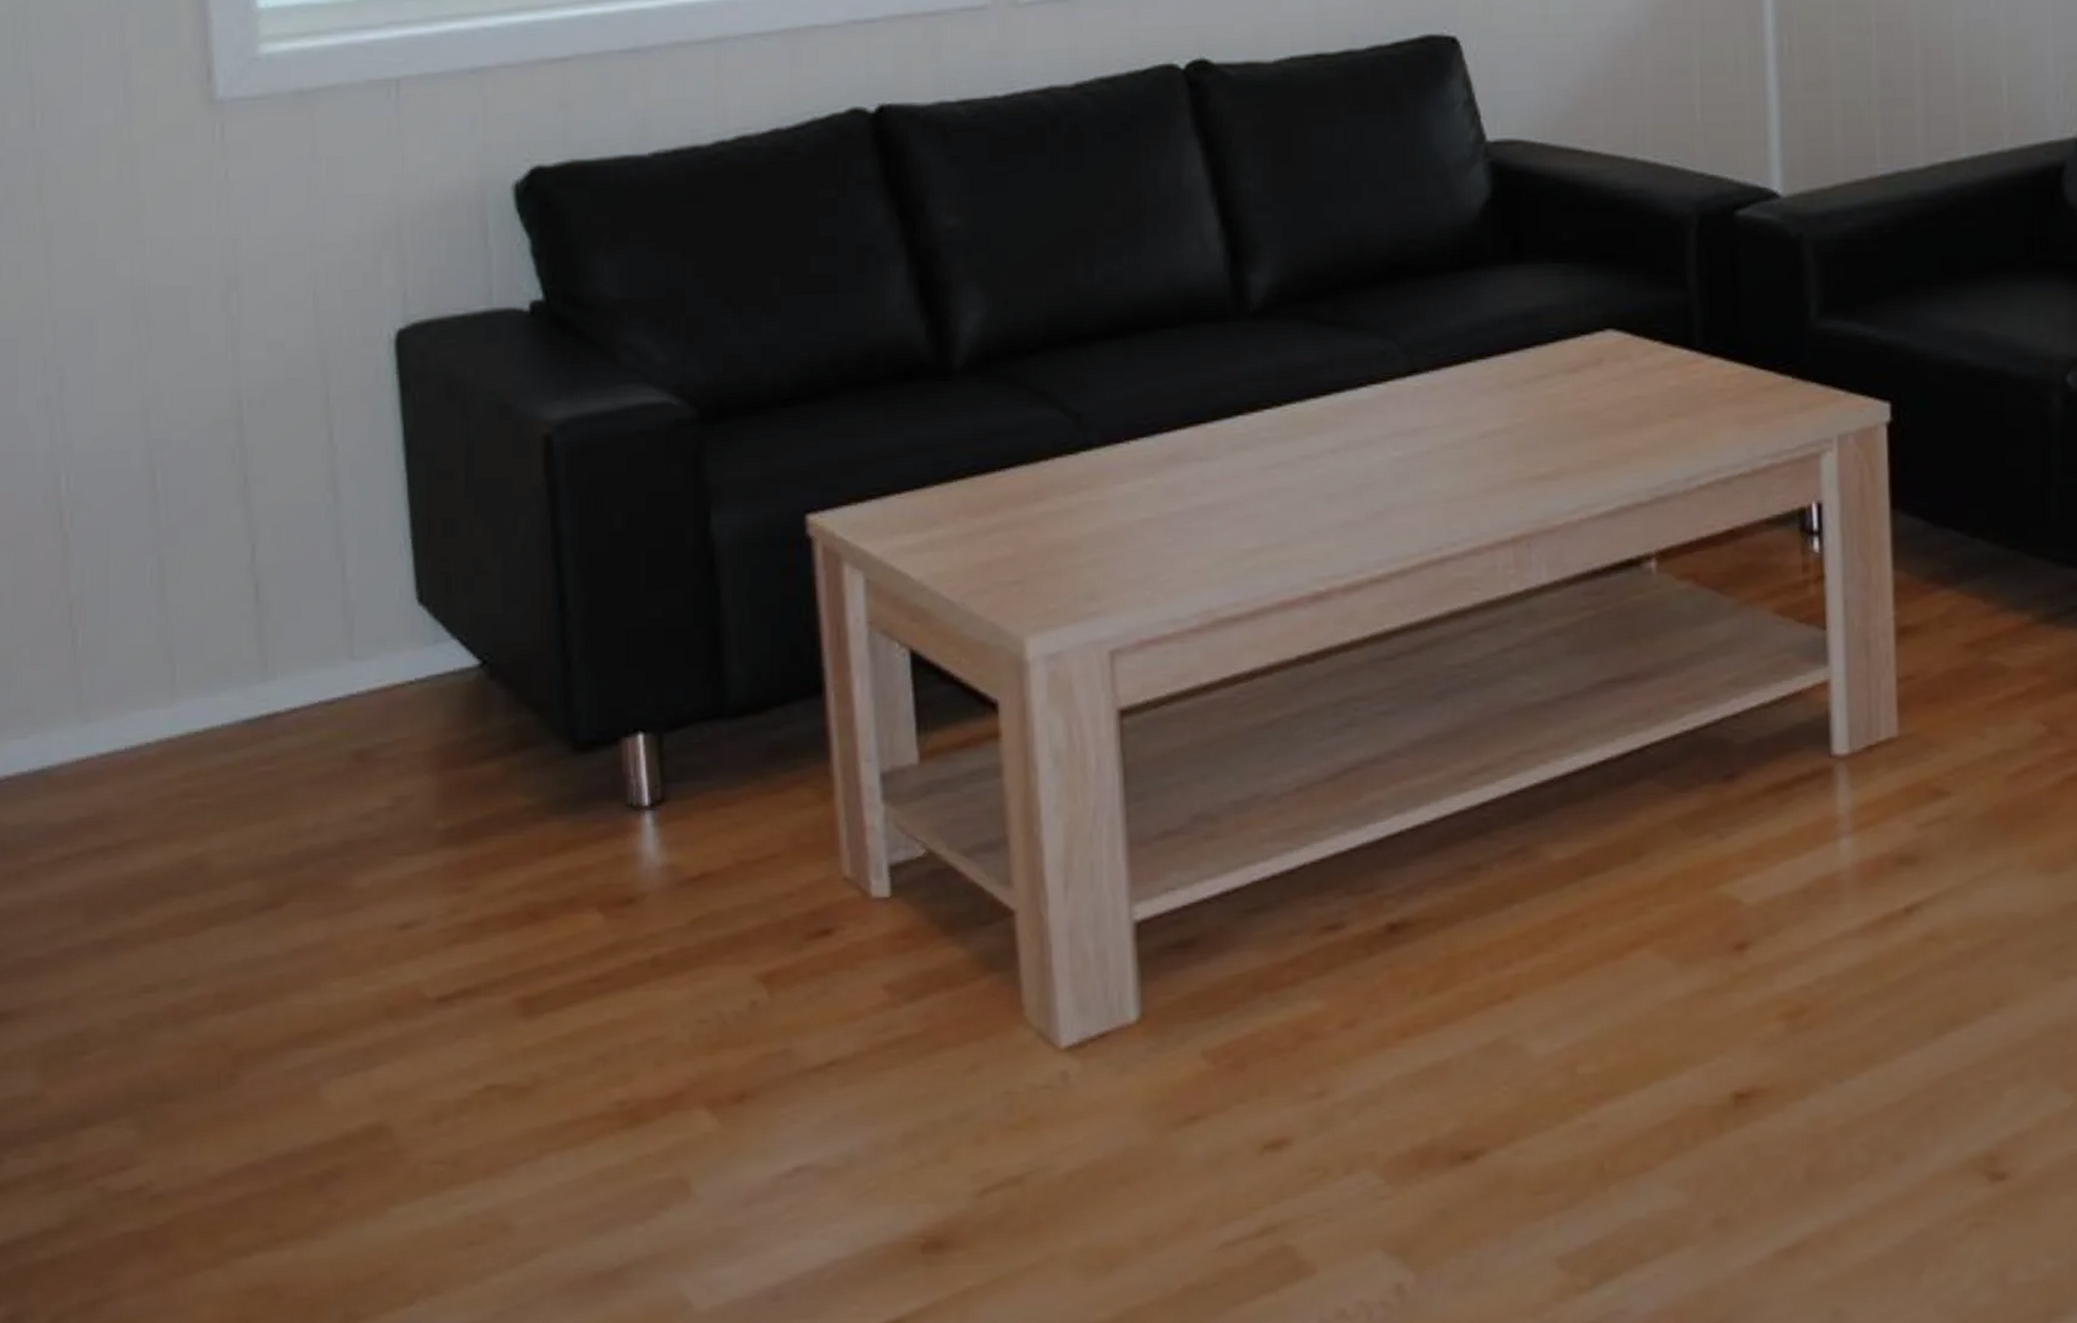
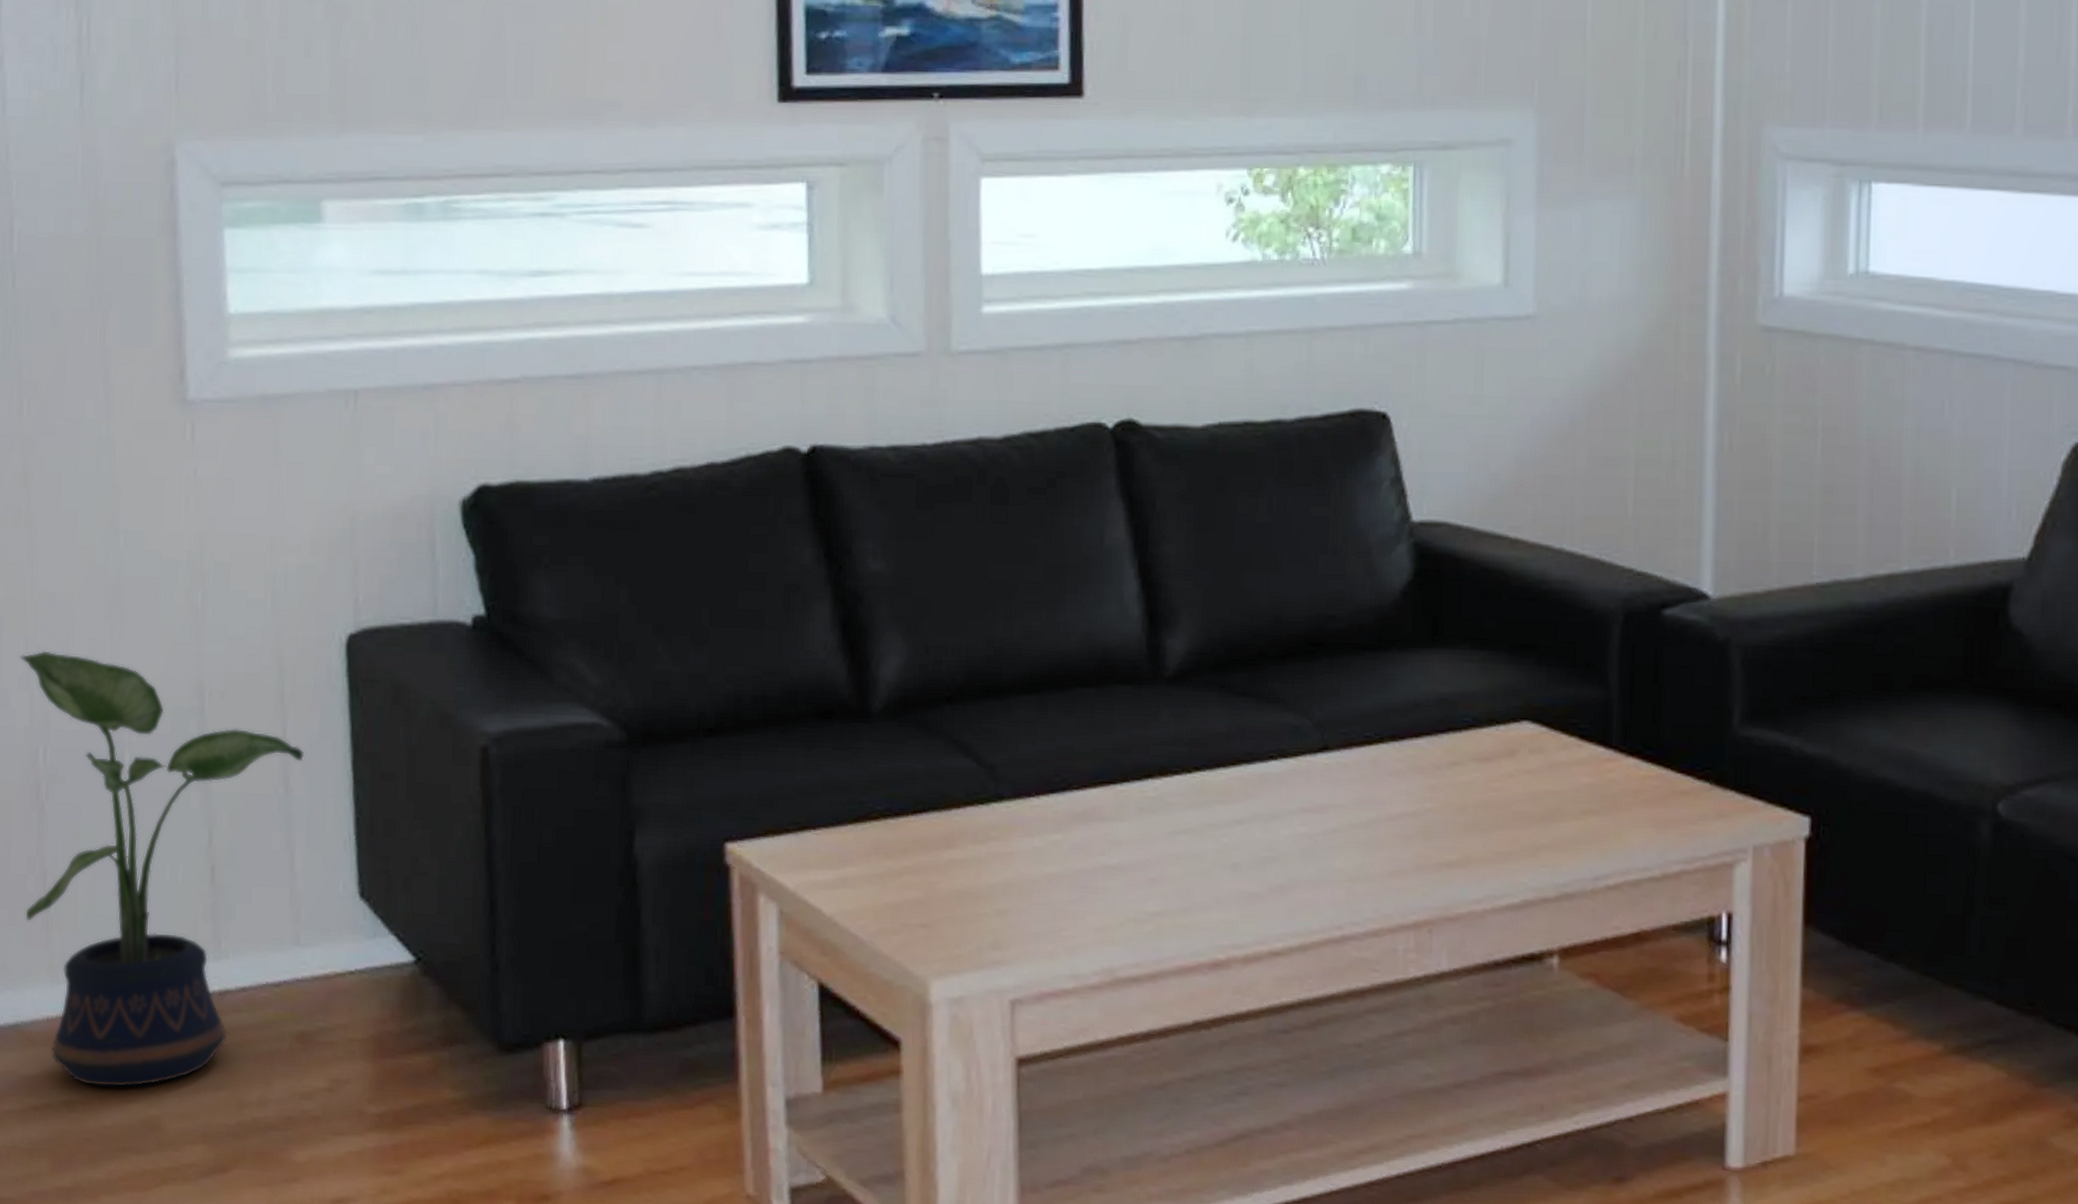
potted plant: none [37,370,354,829] -> present [19,650,305,1088]

